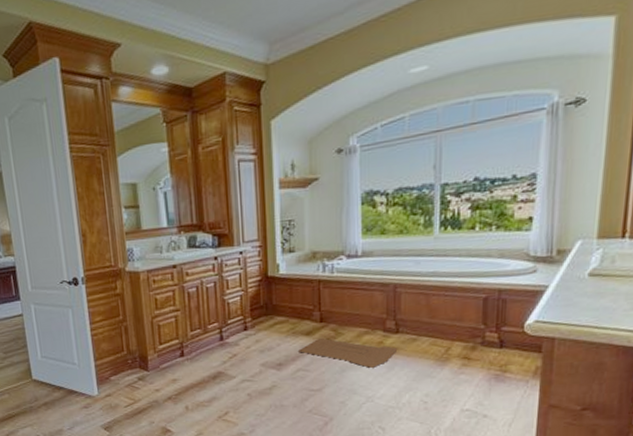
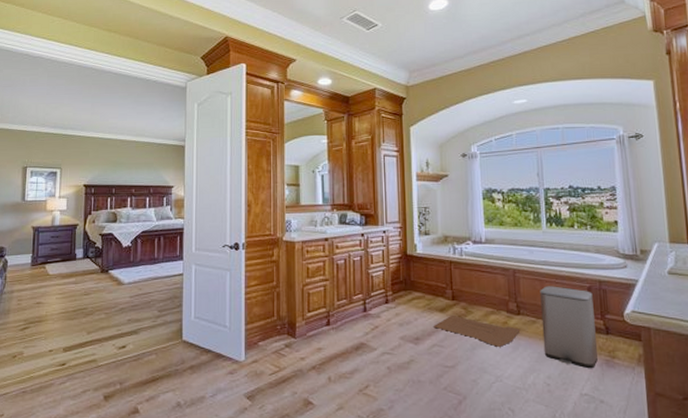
pedal bin: none [423,299,489,384] -> present [540,286,599,368]

